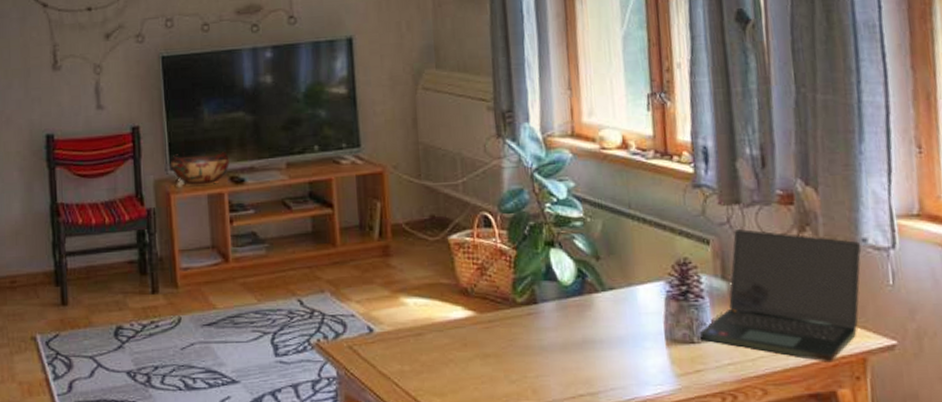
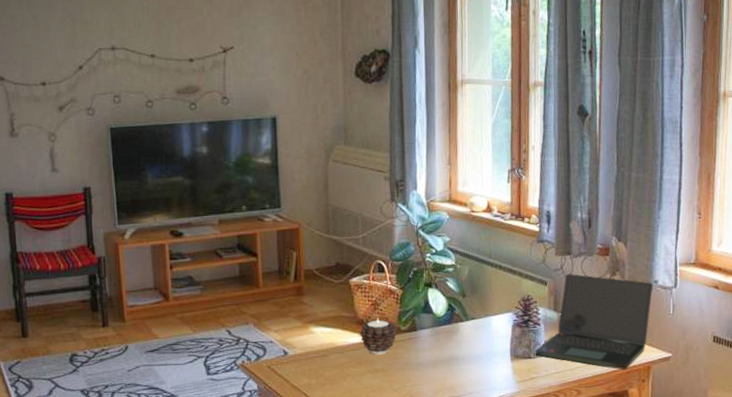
decorative bowl: present [171,151,229,185] -> none [119,210,170,238]
candle: none [463,286,512,335] -> present [359,317,398,355]

